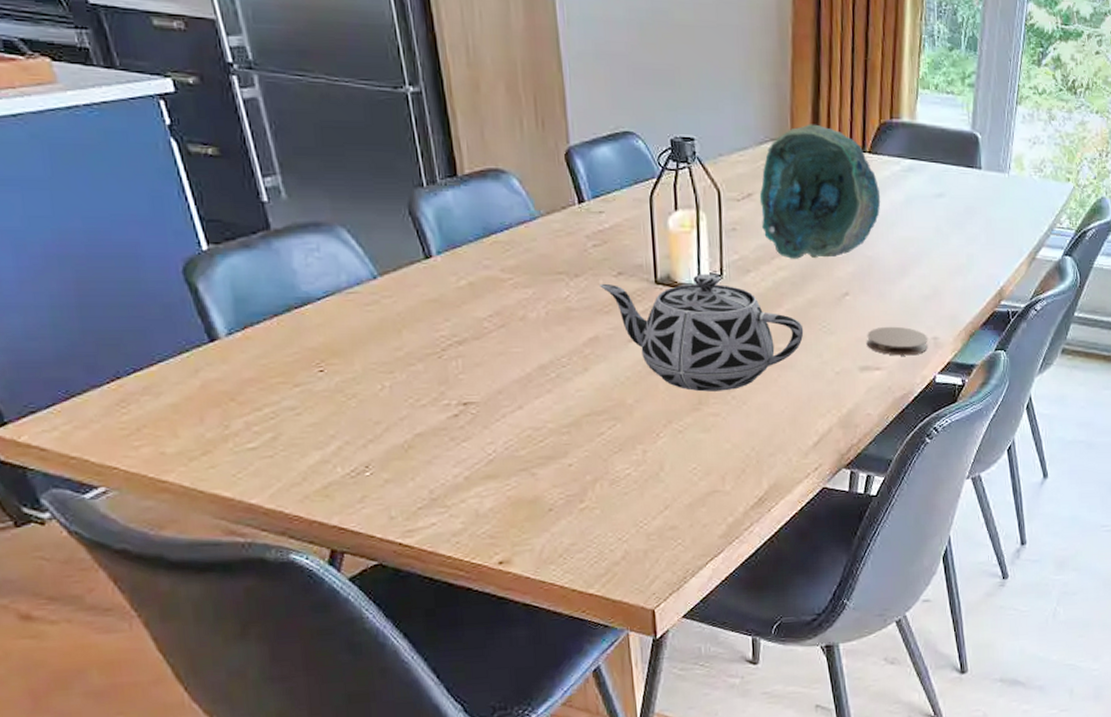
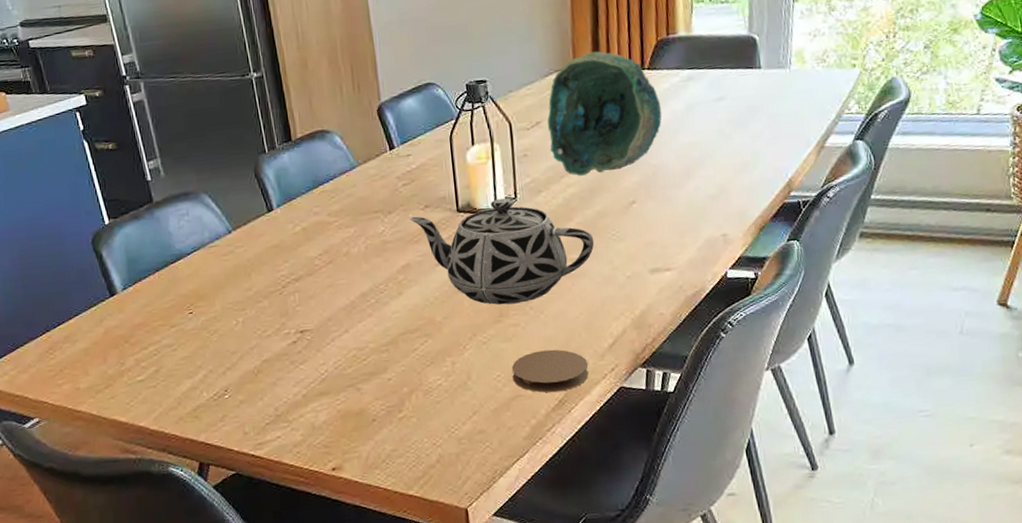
coaster: none [709,443,791,490] -> present [511,349,589,393]
coaster: present [866,326,928,356] -> none [655,227,717,256]

